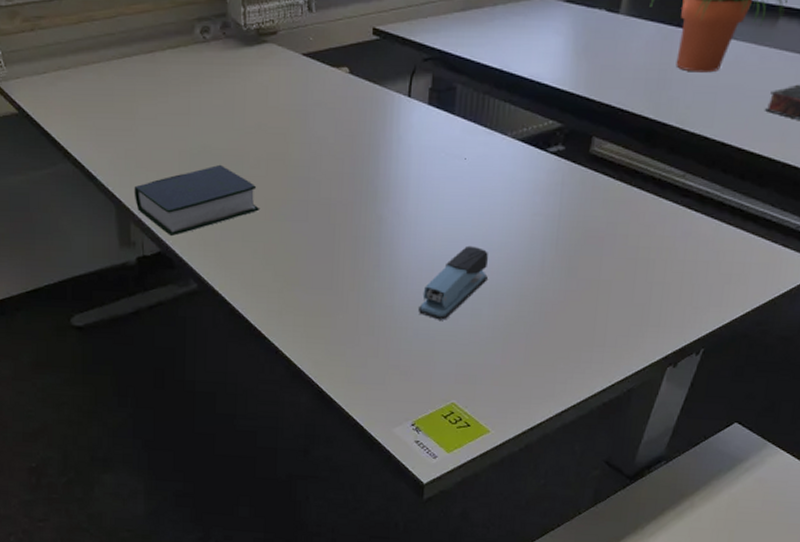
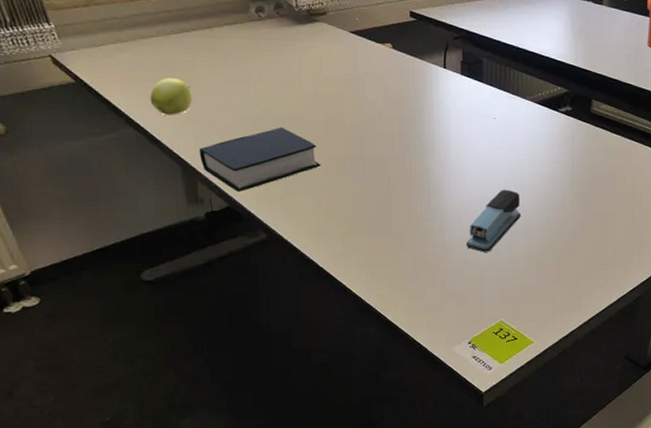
apple: none [88,108,130,149] -> present [150,77,192,115]

